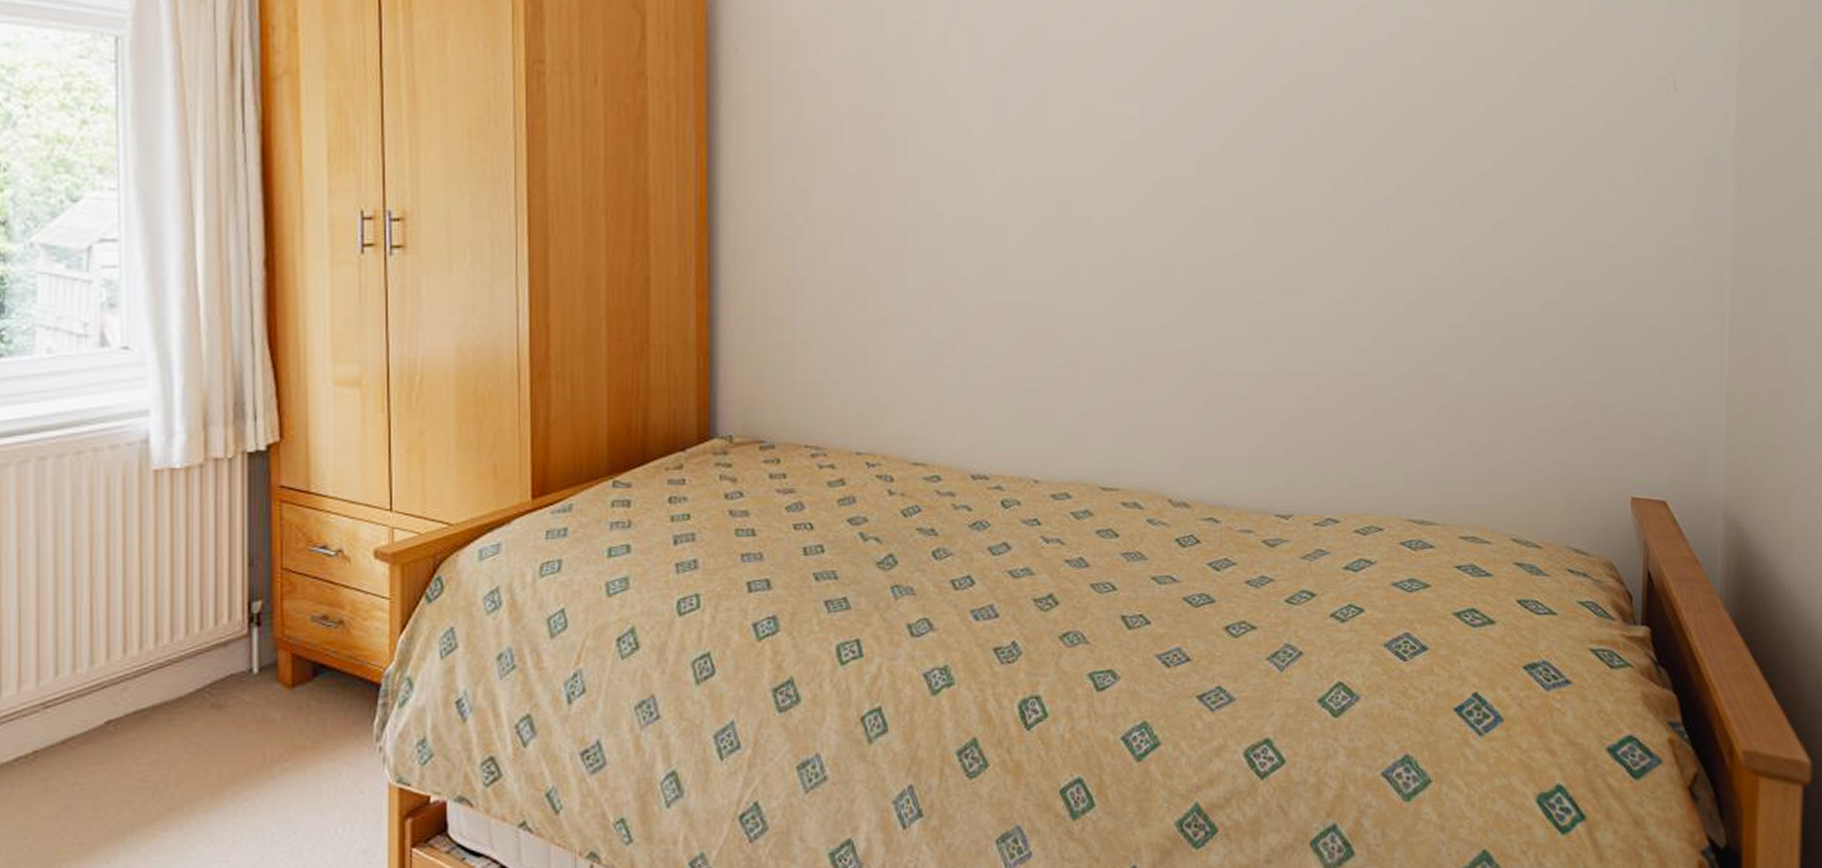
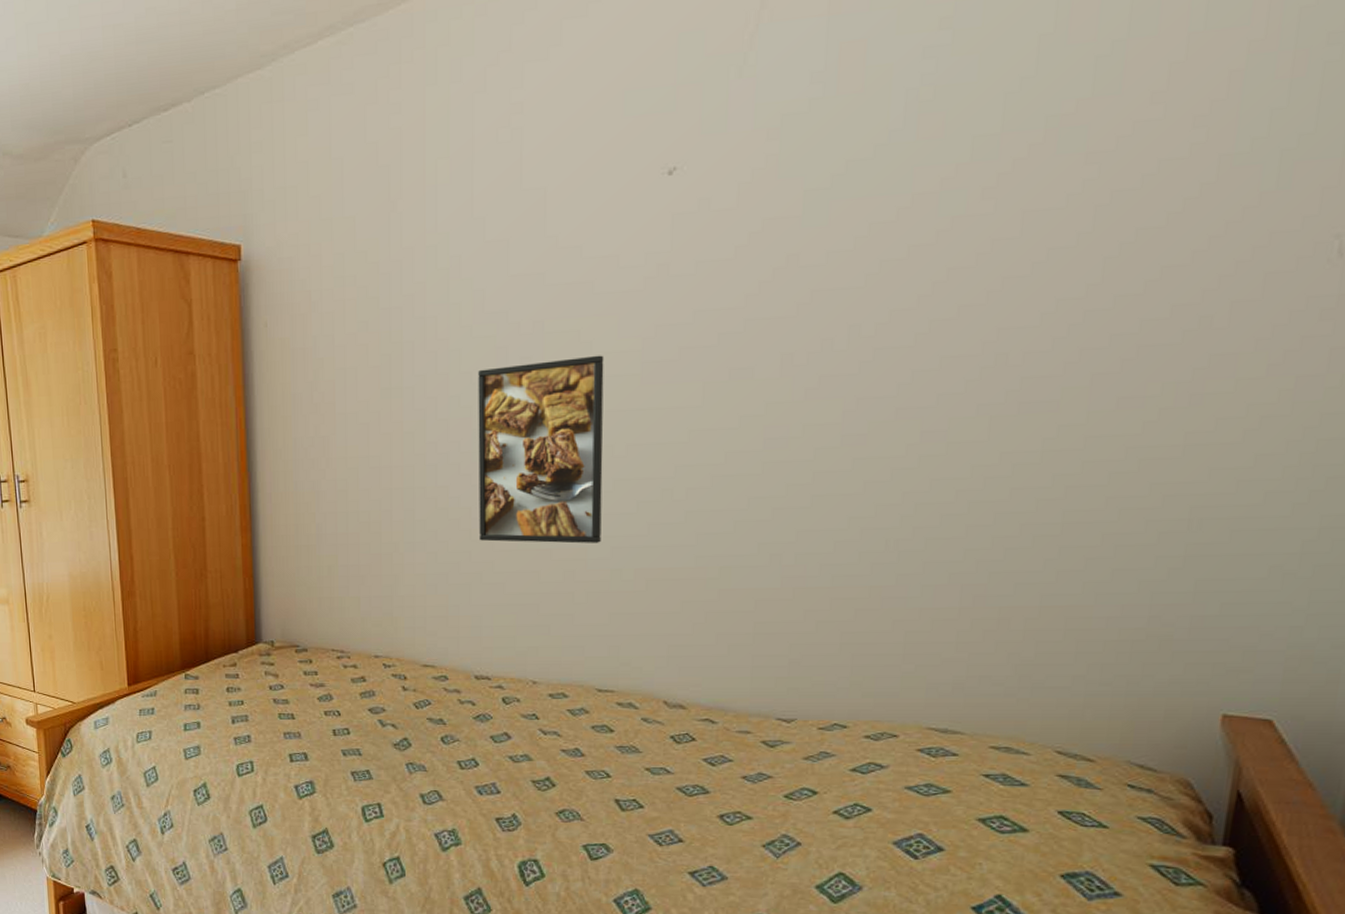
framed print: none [976,119,1105,322] -> present [478,355,604,544]

